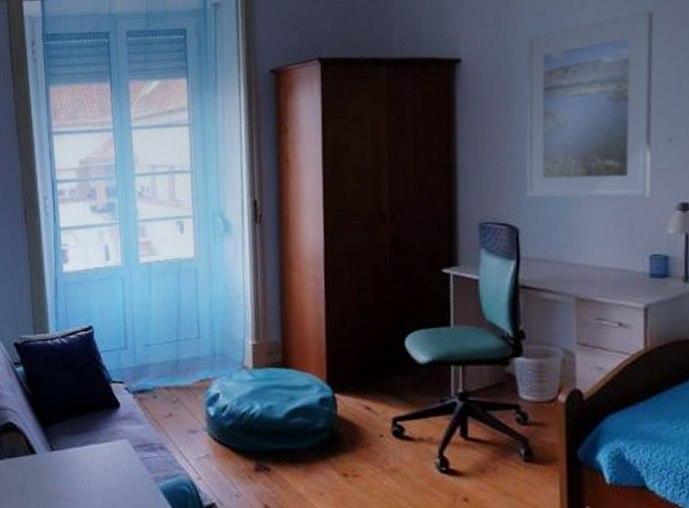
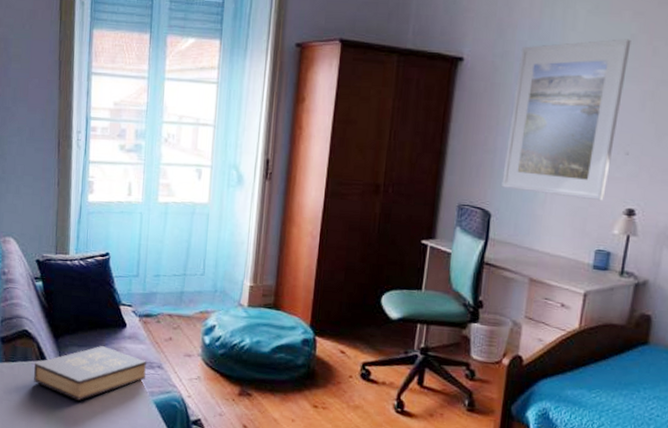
hardback book: none [23,431,147,496] -> present [33,346,146,401]

